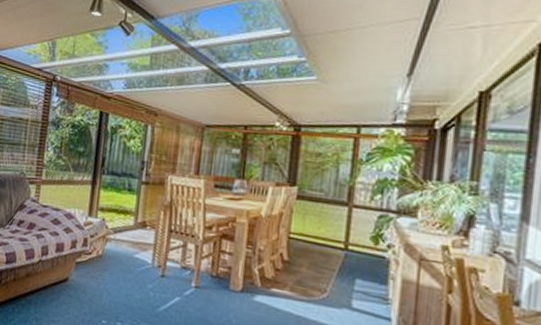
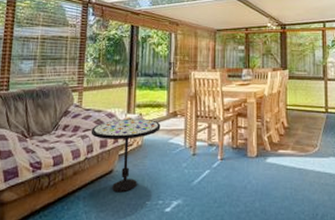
side table: none [46,222,126,306] -> present [91,118,161,193]

